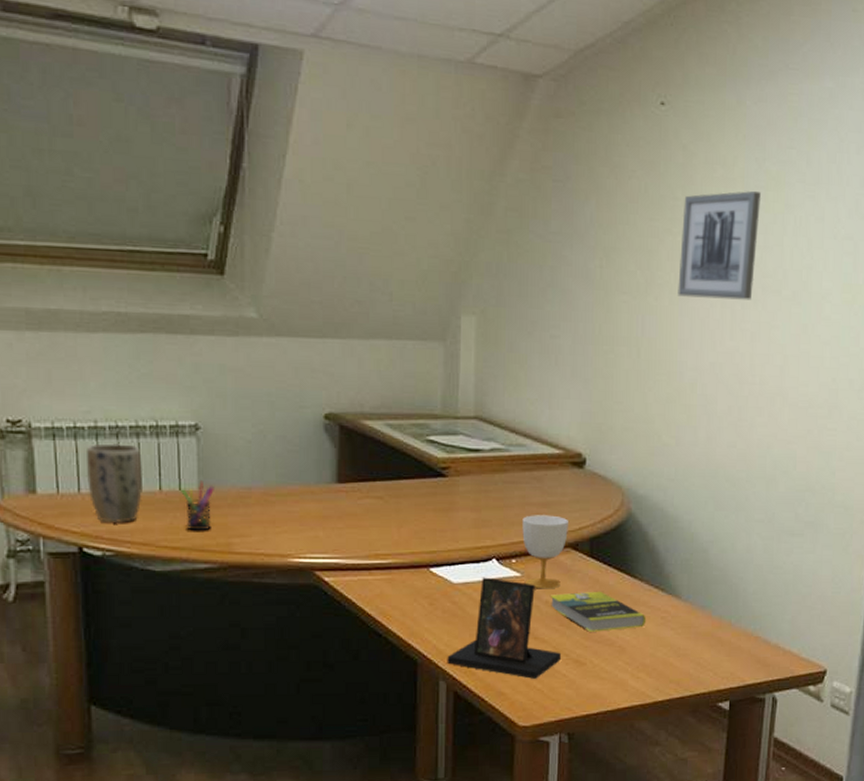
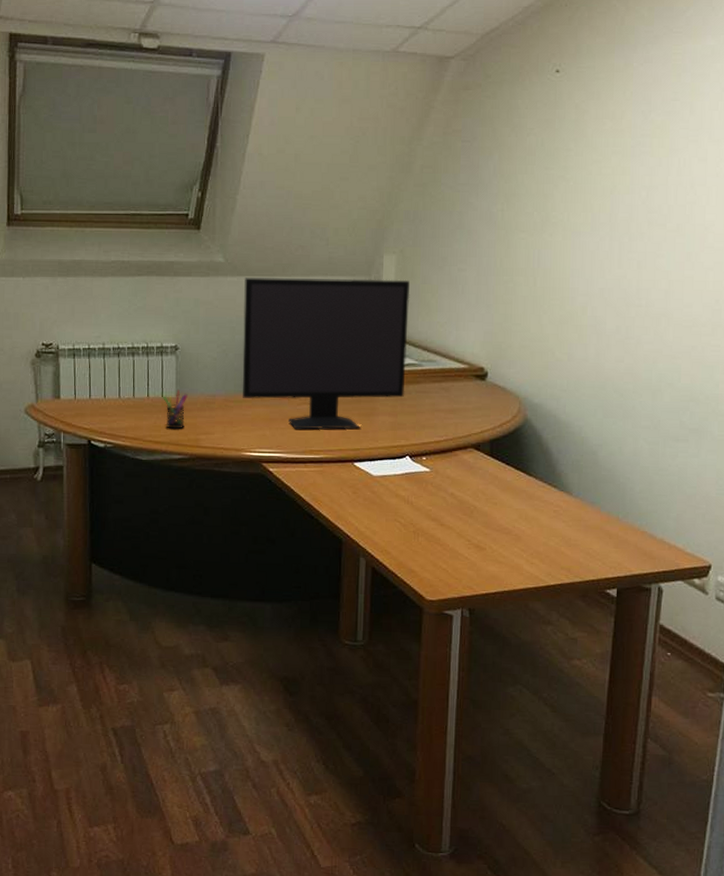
plant pot: present [86,442,144,523] -> none [95,360,136,422]
monitor: none [285,339,494,529] -> present [242,277,410,429]
photo frame: present [447,577,562,679] -> none [366,471,465,560]
cup: present [522,515,568,589] -> none [432,420,472,483]
book: present [550,591,647,632] -> none [455,486,540,522]
wall art: present [678,190,761,300] -> none [570,138,647,233]

